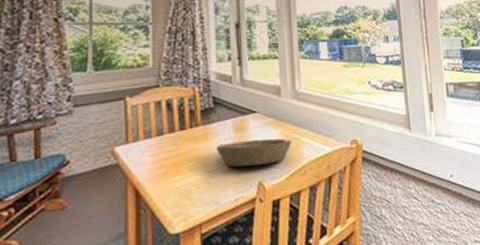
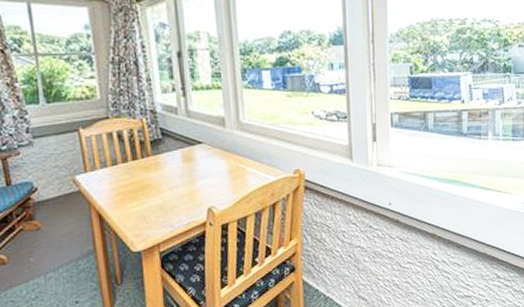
bowl: present [216,138,293,167] -> none [167,168,238,194]

